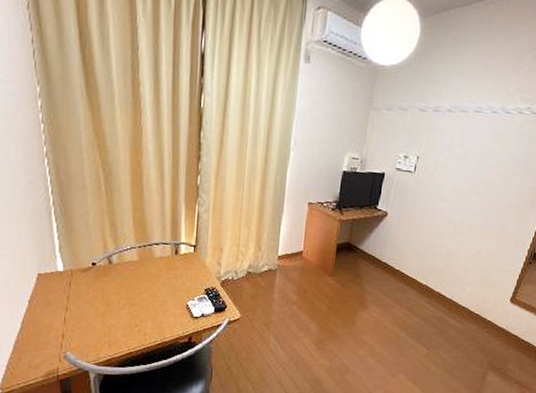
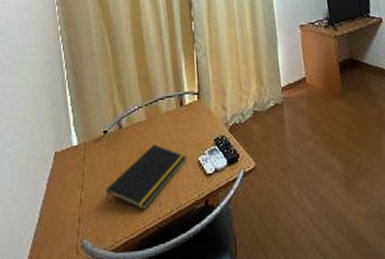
notepad: none [91,283,175,336] -> present [106,143,186,210]

